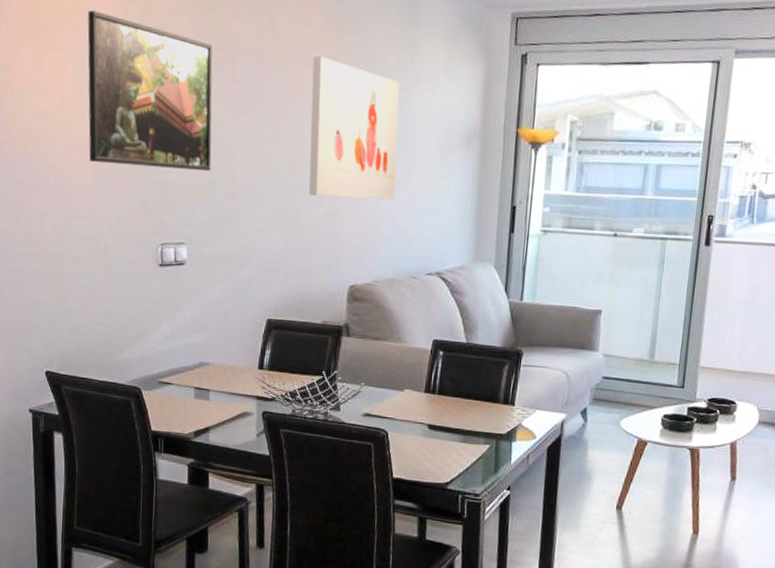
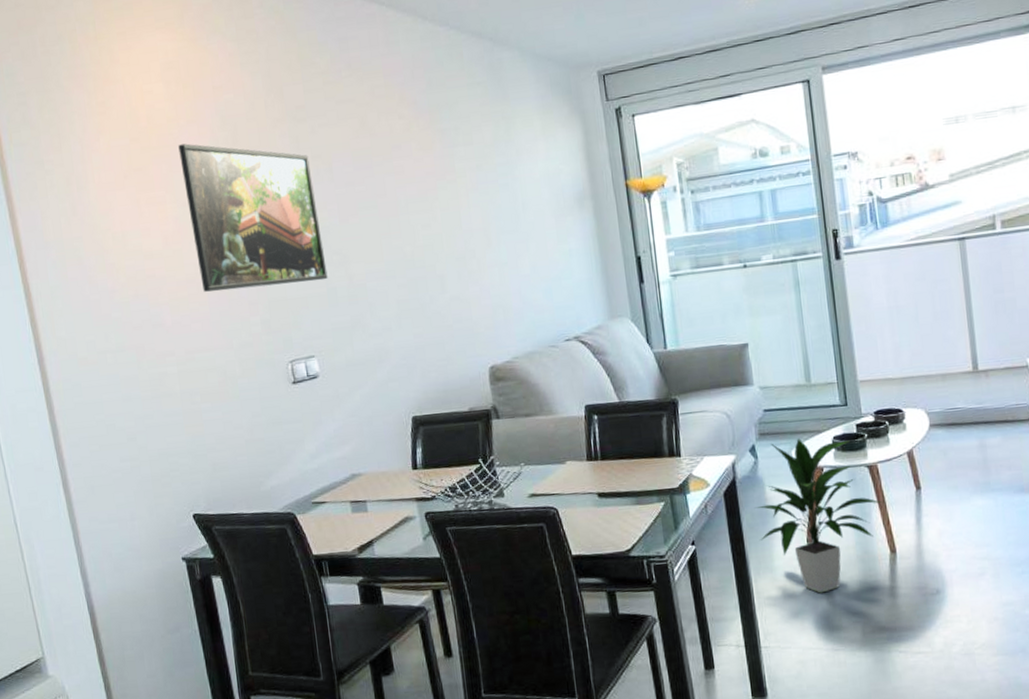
wall art: present [308,55,400,200] -> none [411,146,518,285]
indoor plant: none [572,409,696,558] -> present [755,439,882,593]

